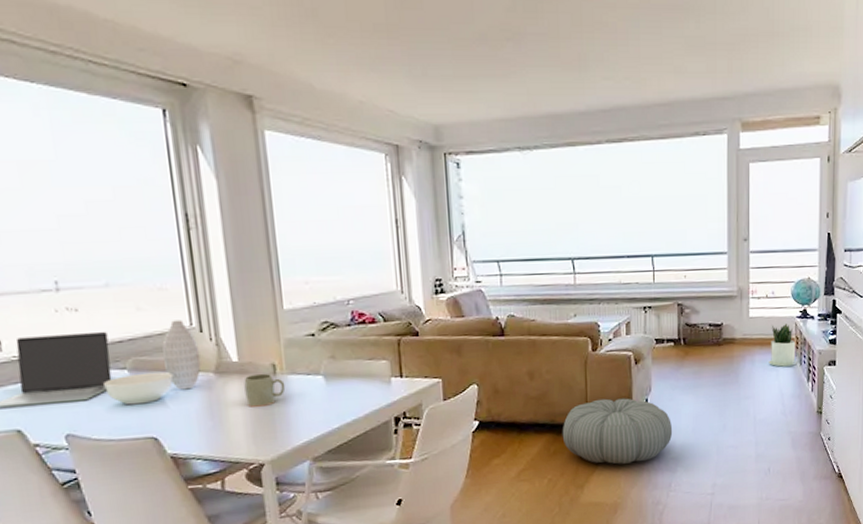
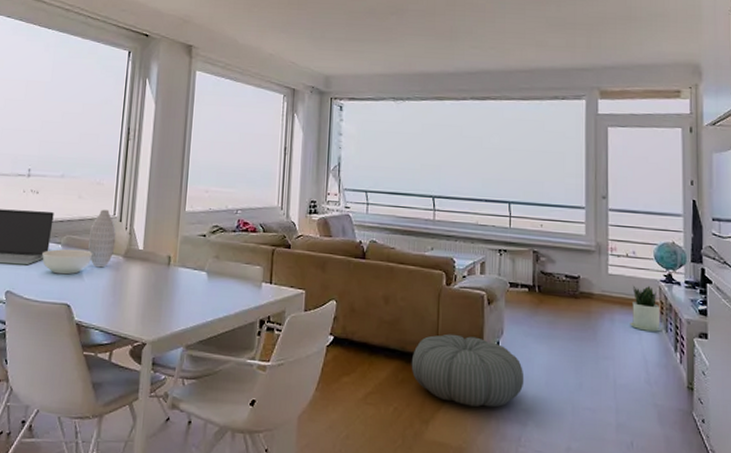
mug: present [244,373,286,407] -> none [142,262,176,292]

